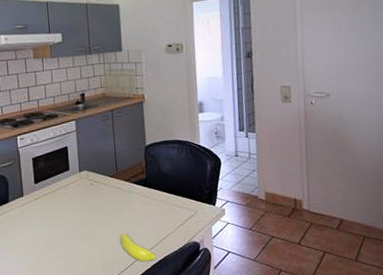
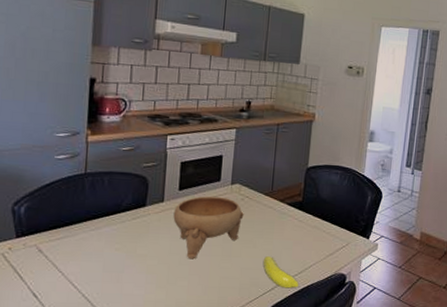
bowl: none [33,184,95,245] -> present [173,196,244,260]

